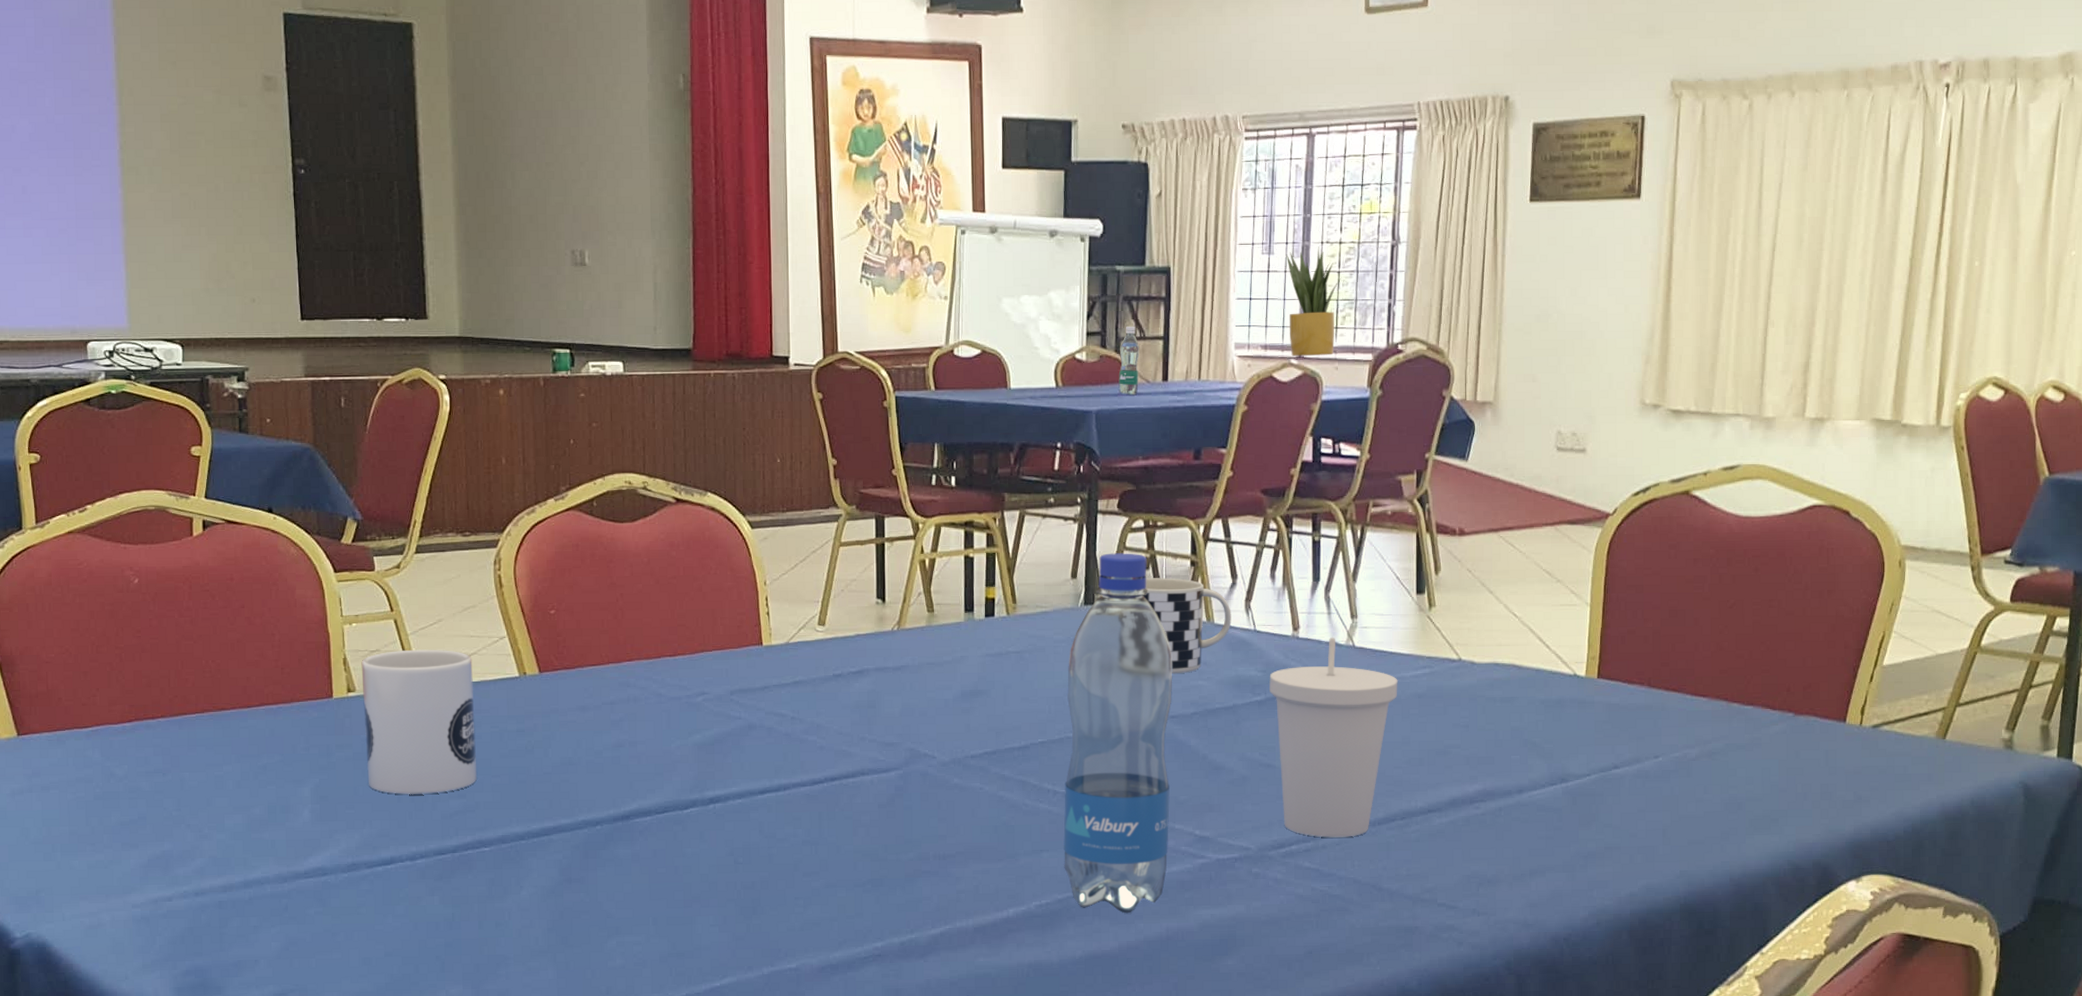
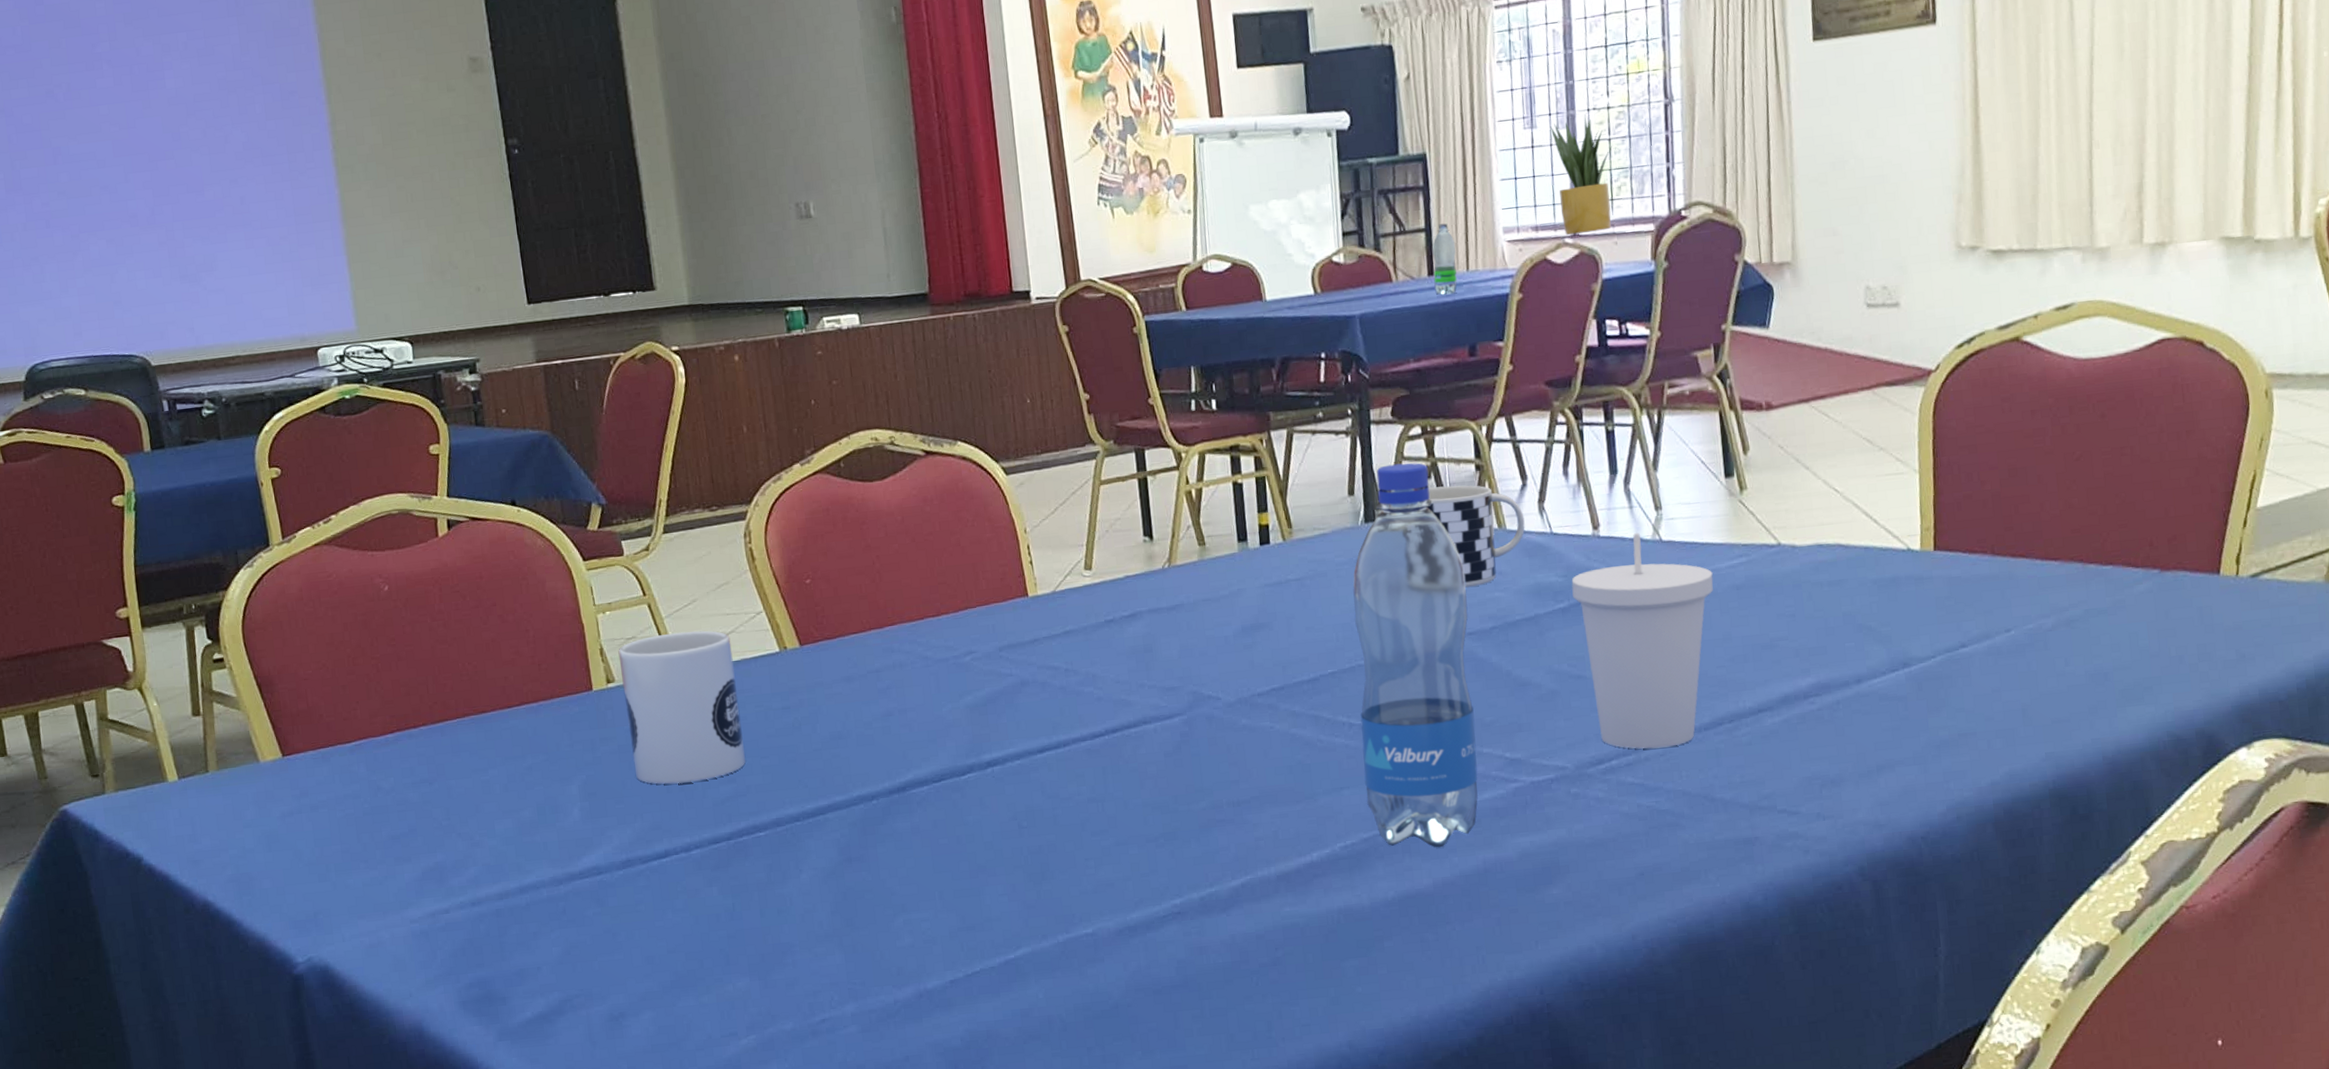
bottle: present [1118,326,1140,396] -> none [1379,220,1403,296]
bottle: none [1167,334,1190,400] -> present [1432,223,1458,296]

